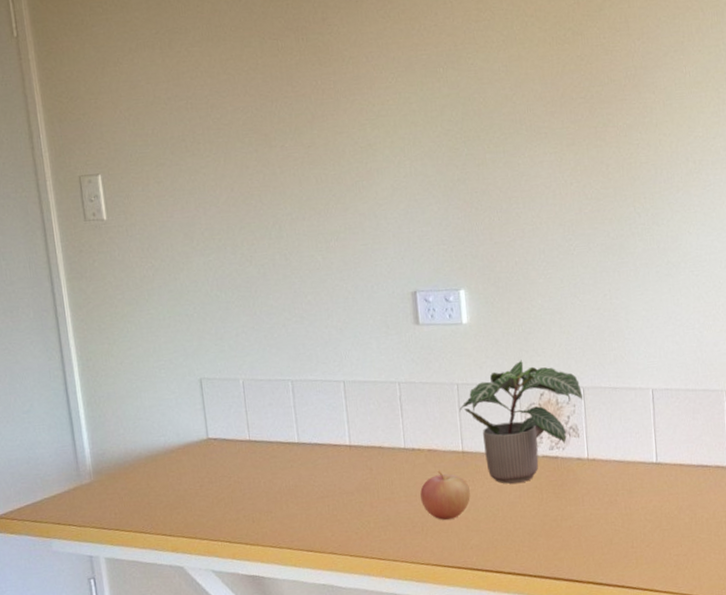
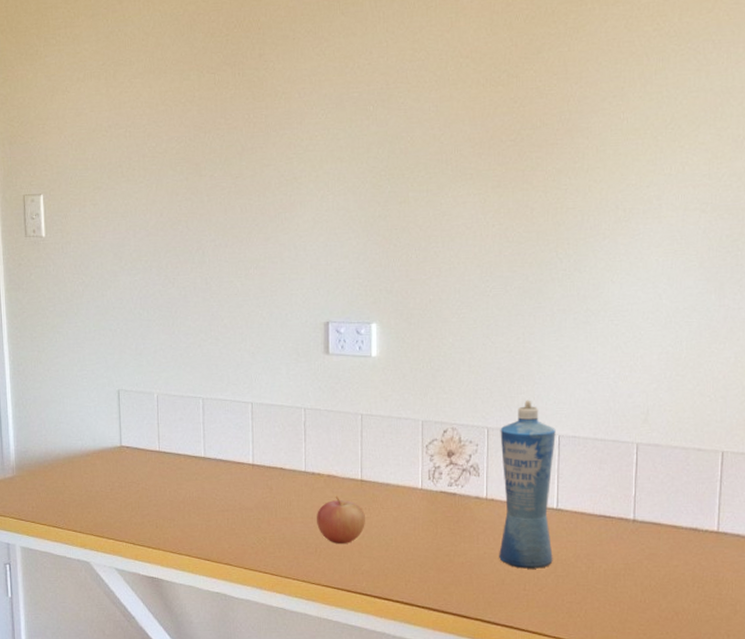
potted plant: present [459,360,584,484] -> none [361,396,487,515]
squeeze bottle: none [595,356,657,526] -> present [499,400,556,569]

